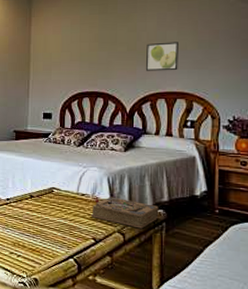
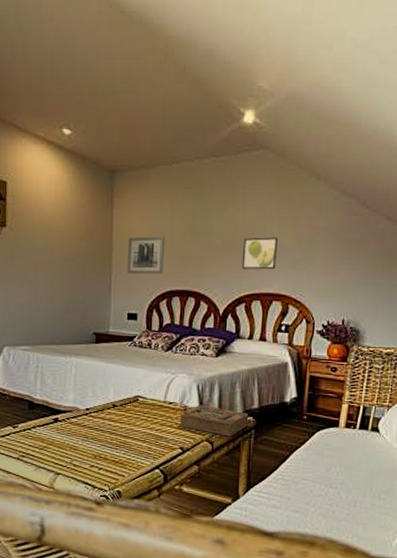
wall art: none [43,47,76,79] -> present [127,236,166,275]

